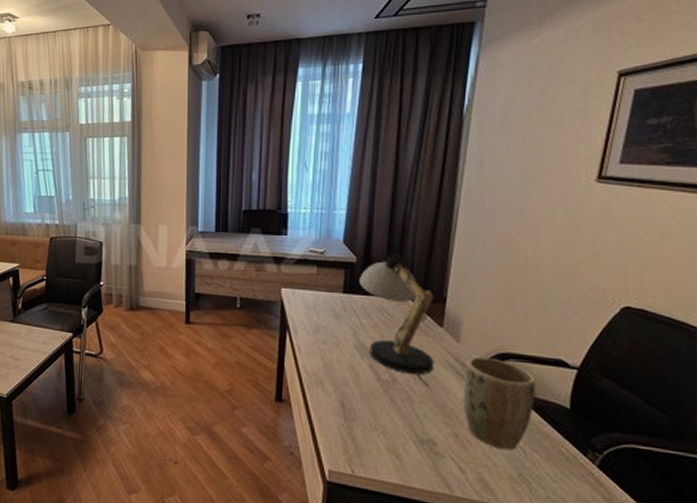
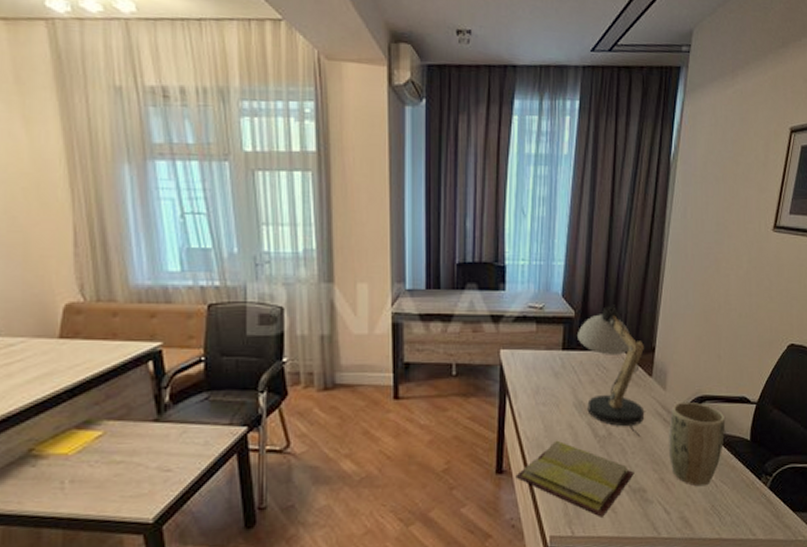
diary: none [295,378,422,462] -> present [516,440,634,517]

